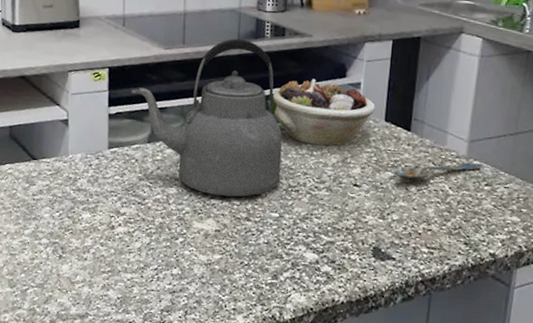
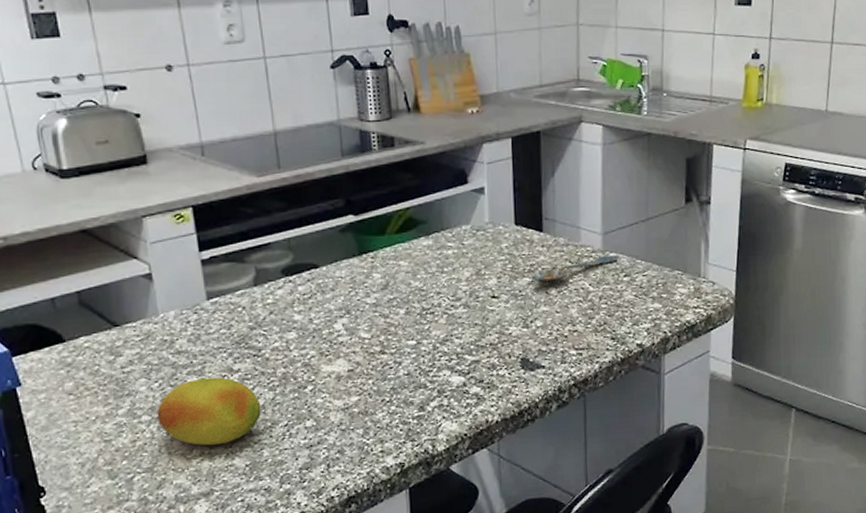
fruit: none [53,215,138,276] -> present [157,377,261,446]
kettle: present [131,38,283,197] -> none [224,154,413,333]
succulent planter: present [272,78,376,146] -> none [390,189,504,261]

